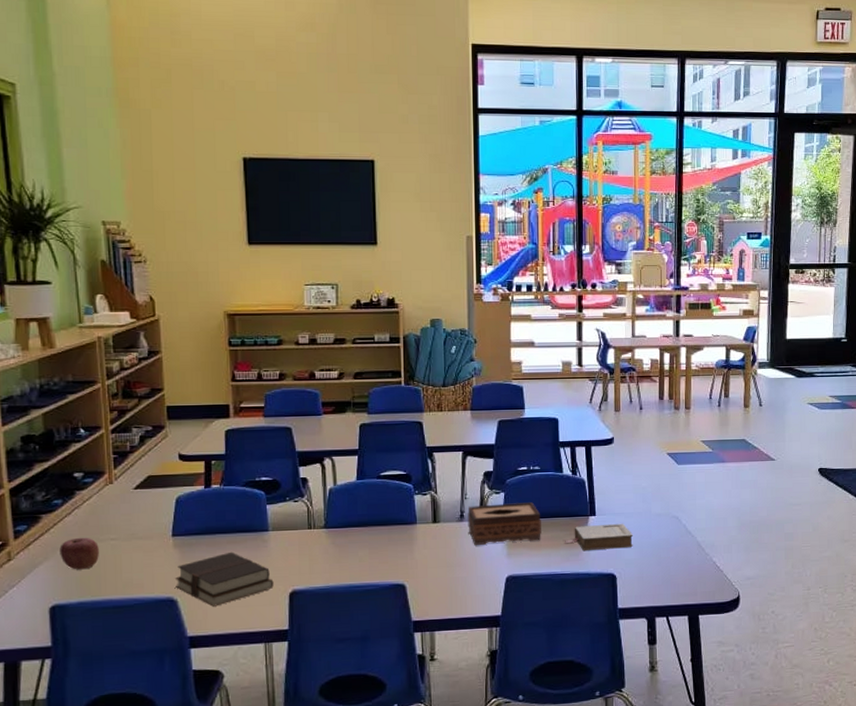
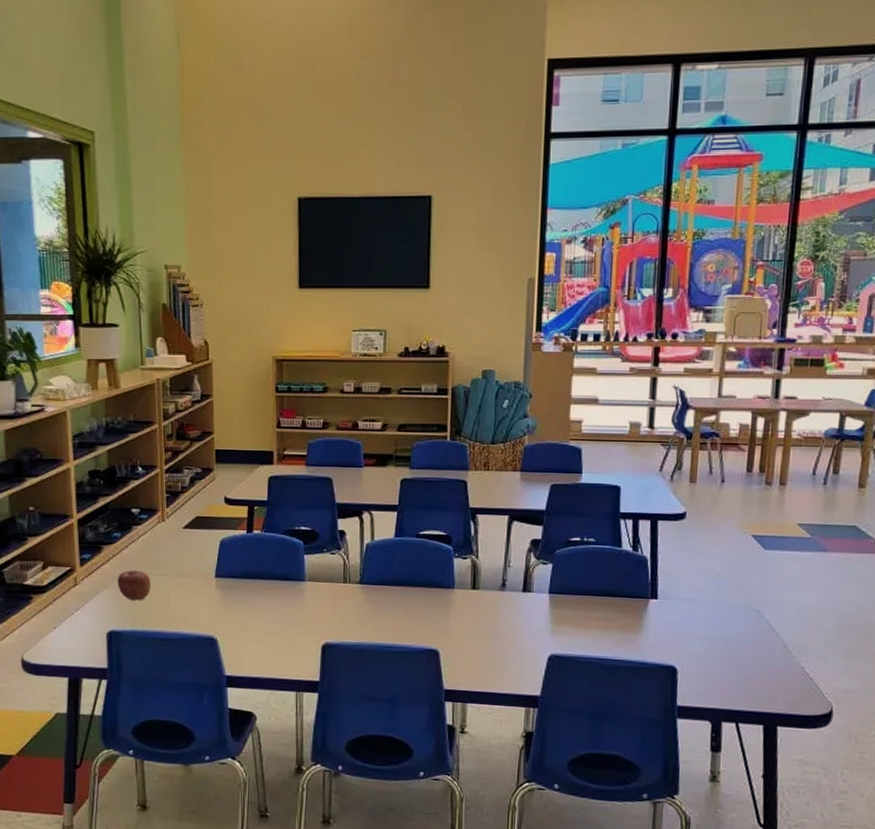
bible: present [175,551,274,607] -> none [216,598,307,650]
tissue box: present [467,502,541,545] -> none [509,575,593,620]
book: present [564,523,634,550] -> none [617,609,702,640]

